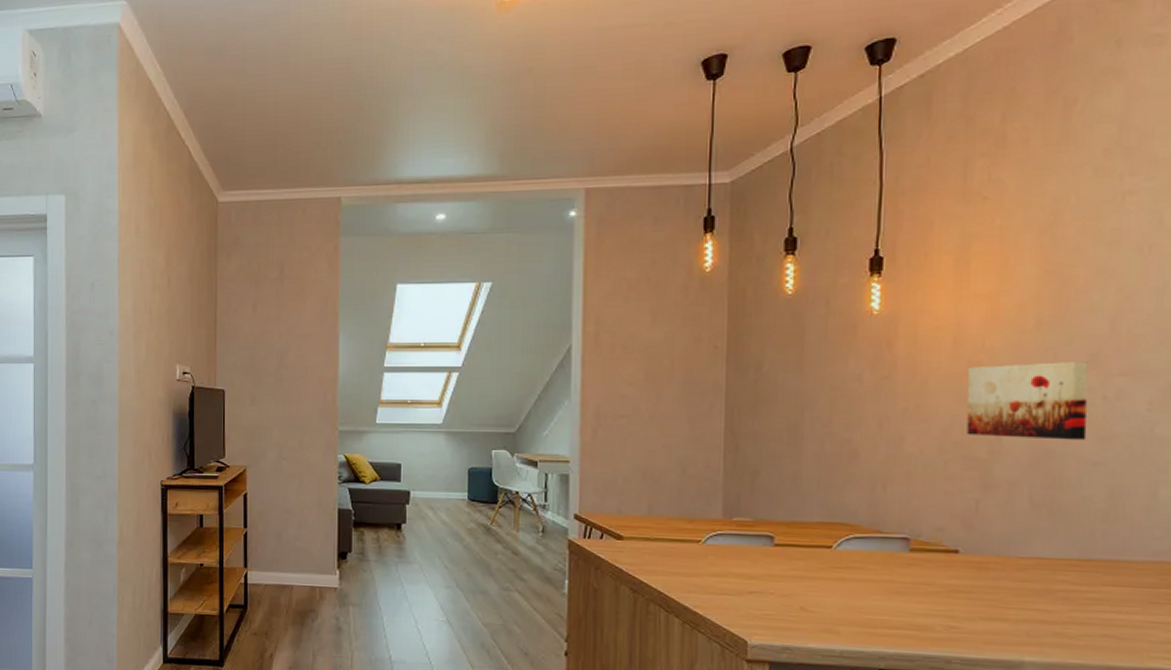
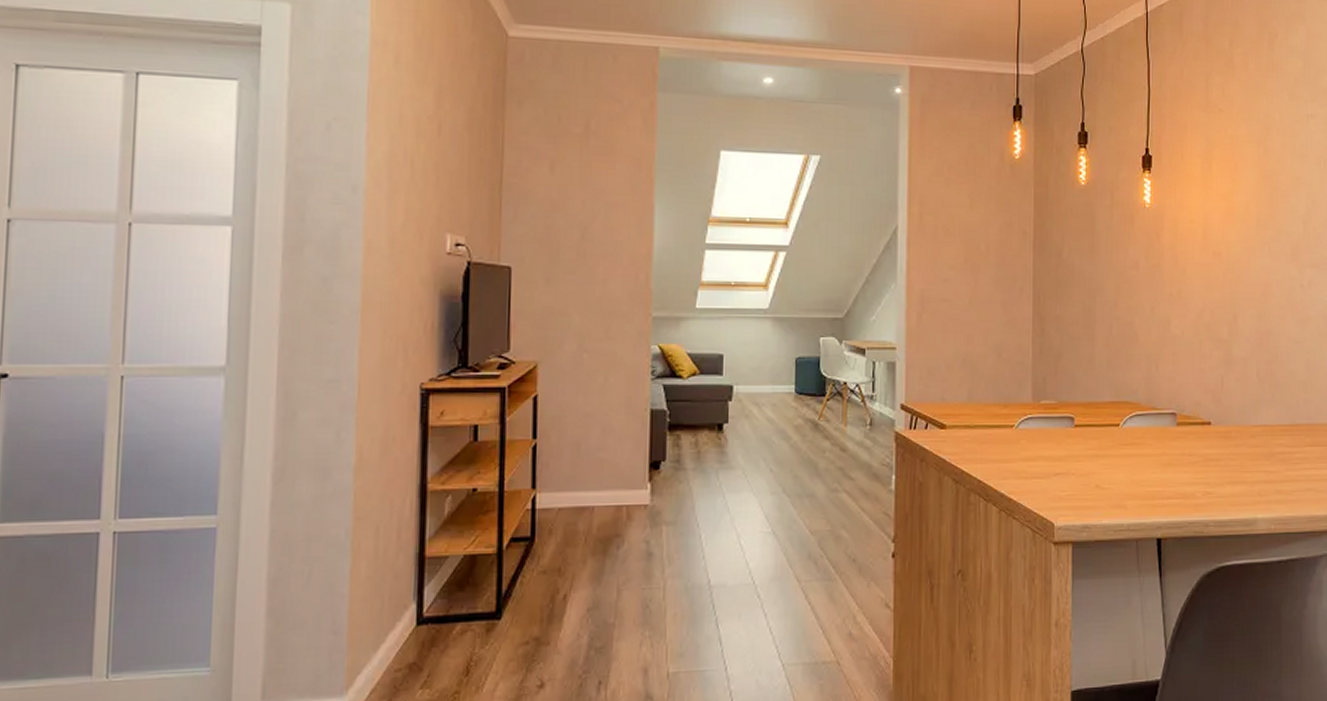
wall art: present [966,362,1088,441] -> none [1214,254,1292,322]

